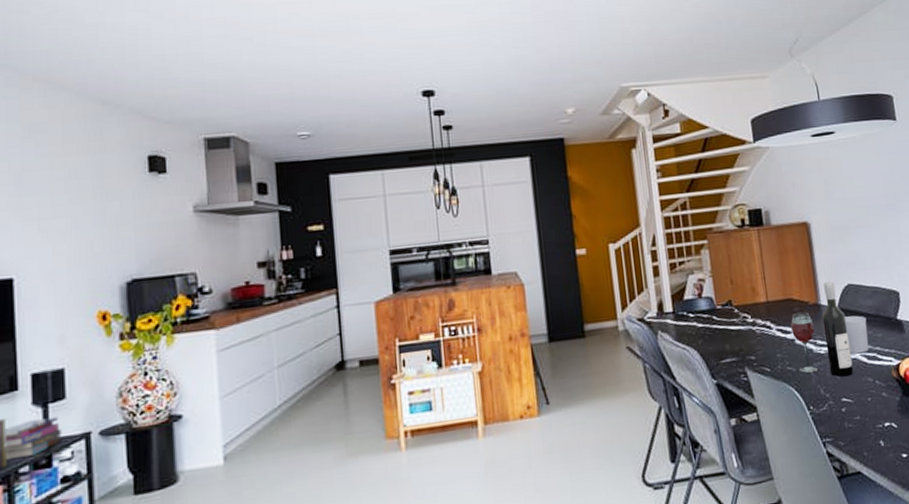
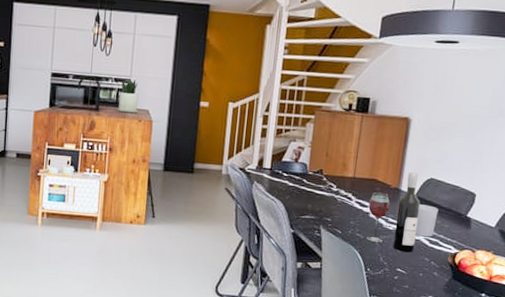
planter: none [477,238,505,282] -> present [116,78,139,114]

